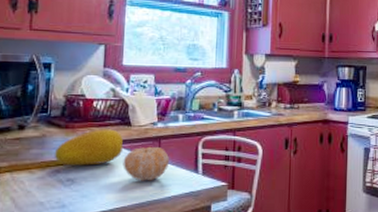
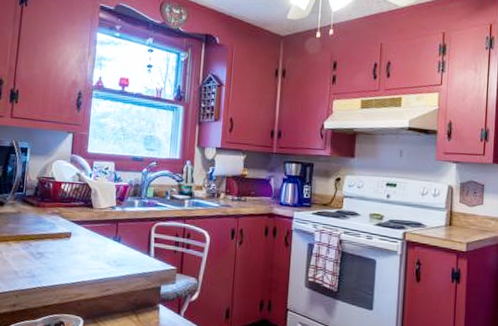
fruit: present [54,129,124,166] -> none [27,209,86,242]
fruit: present [123,146,170,181] -> none [84,228,126,260]

